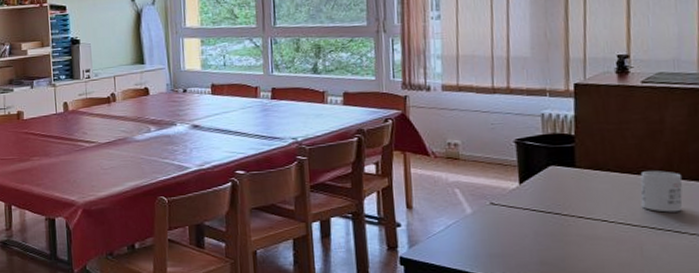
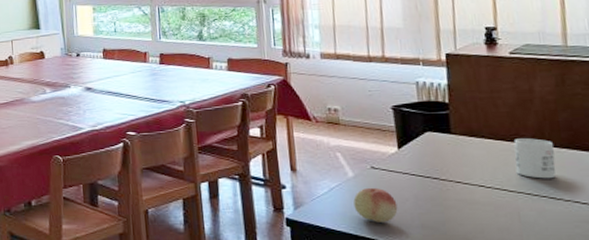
fruit: none [470,224,517,260] -> present [353,187,398,222]

